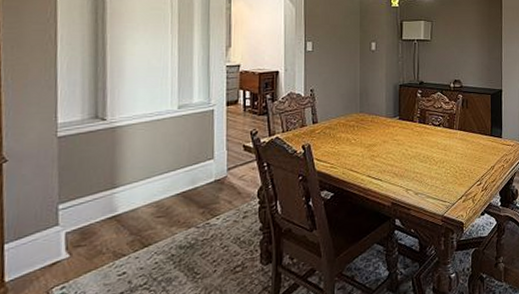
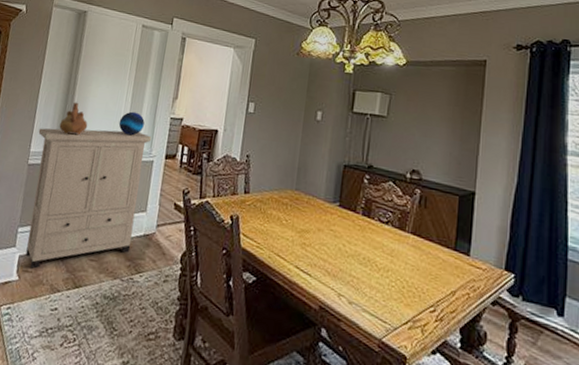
cabinet: none [64,85,209,242] -> present [25,128,152,269]
ceramic vessel: none [92,63,129,99] -> present [59,102,88,136]
decorative orb: none [167,65,197,89] -> present [118,111,145,136]

